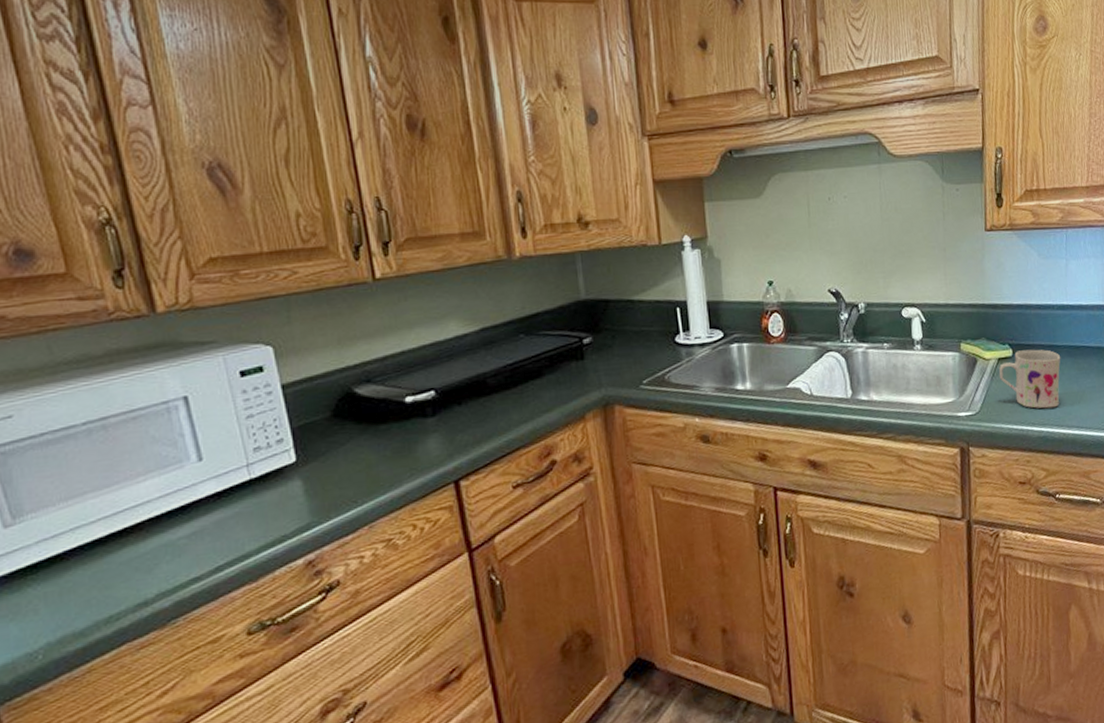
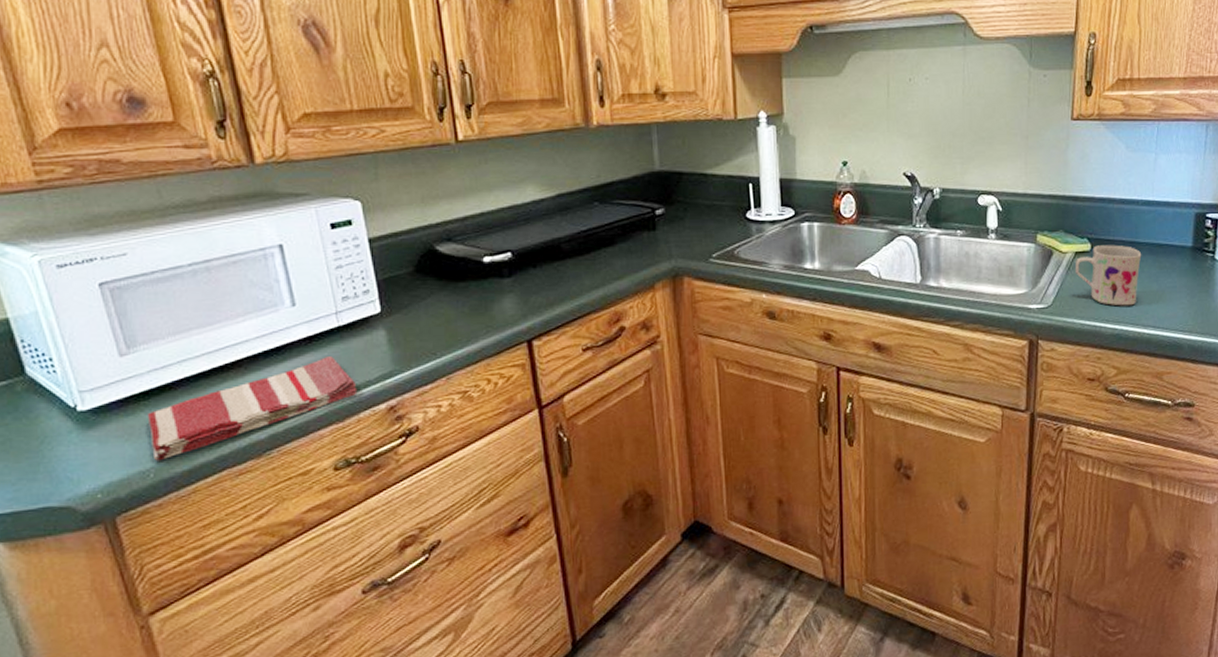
dish towel: none [34,512,272,641] -> present [146,356,358,461]

